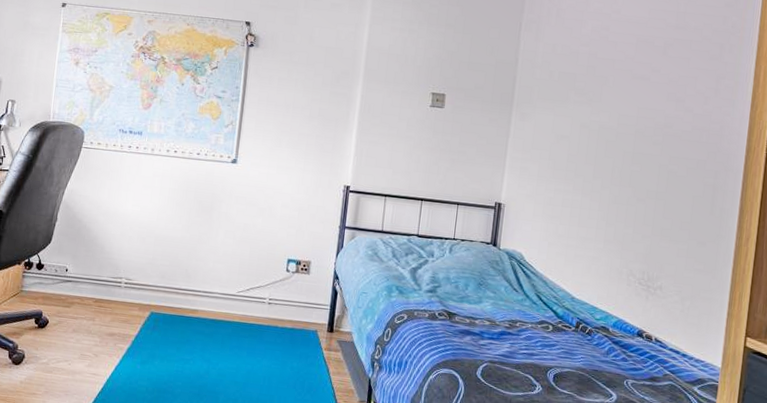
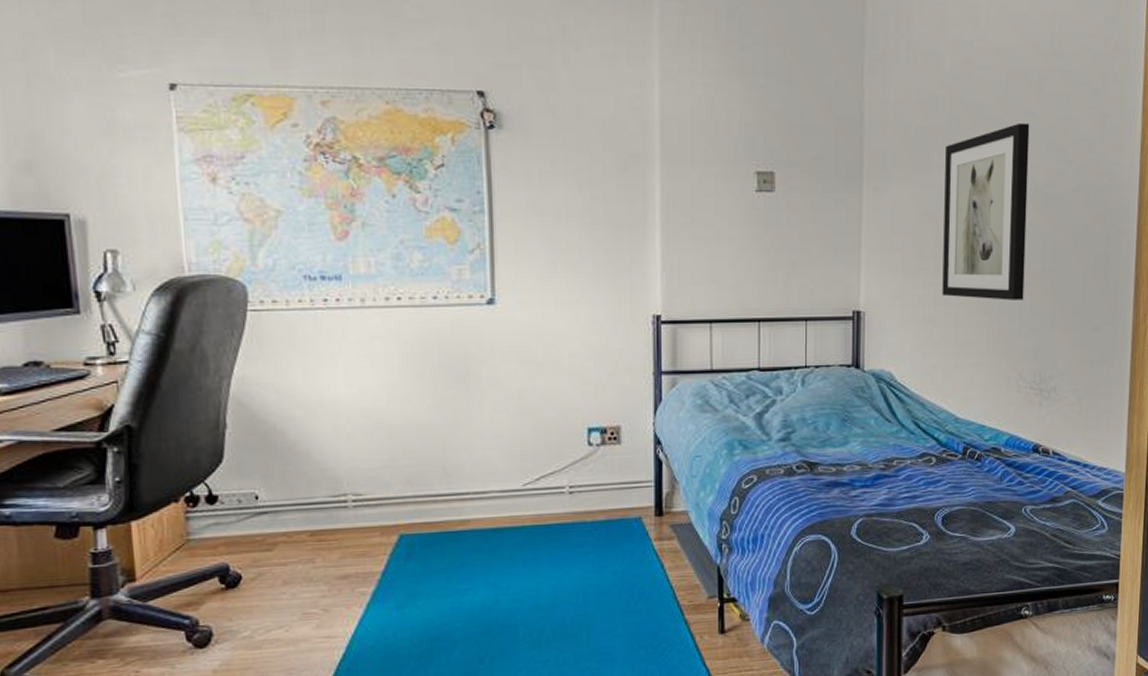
wall art: none [569,76,654,213] -> present [942,122,1030,300]

